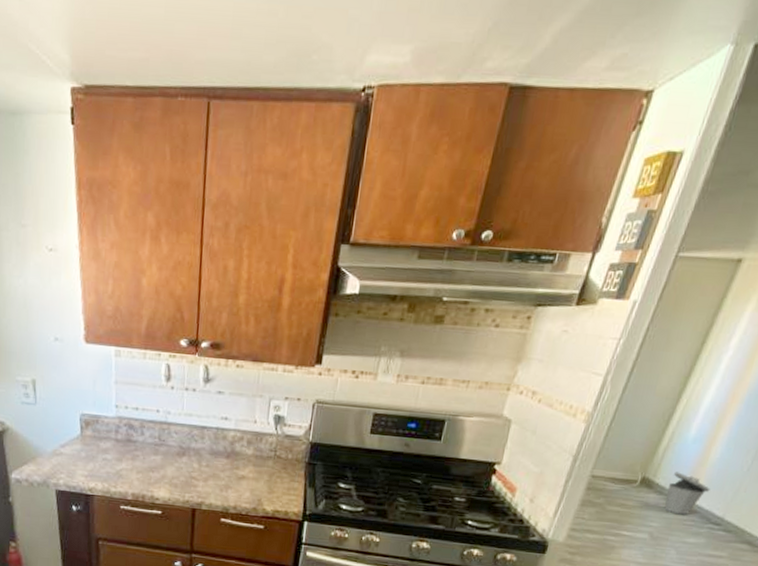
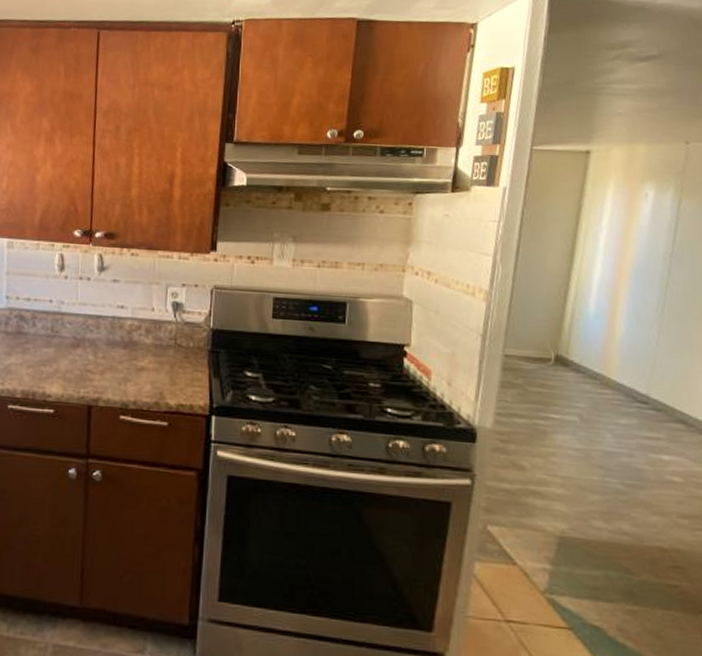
trash can: present [664,471,710,515] -> none [583,348,626,394]

